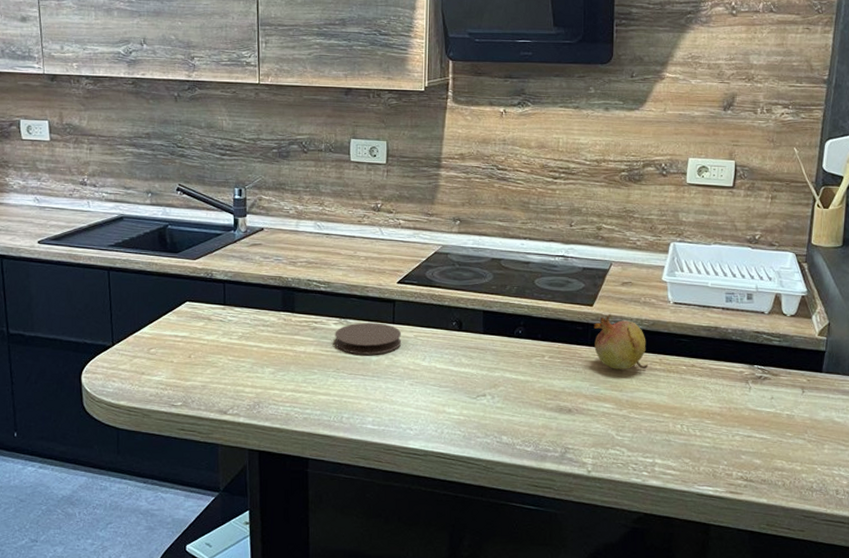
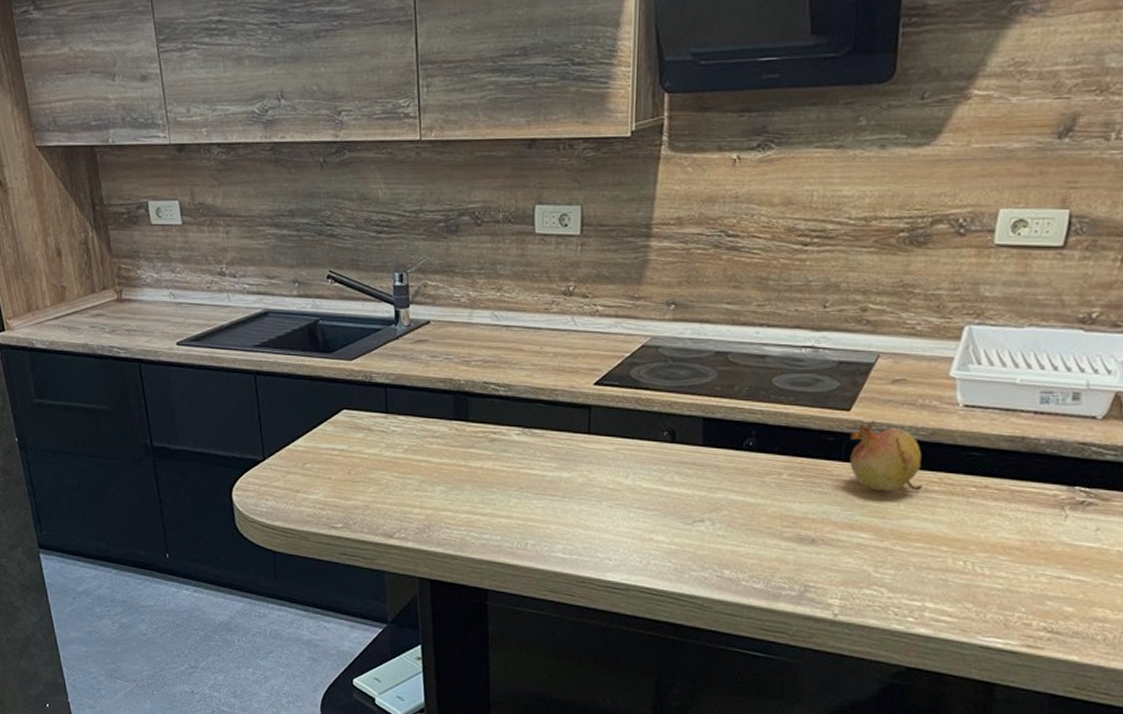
coaster: present [334,322,402,355] -> none [517,433,599,471]

